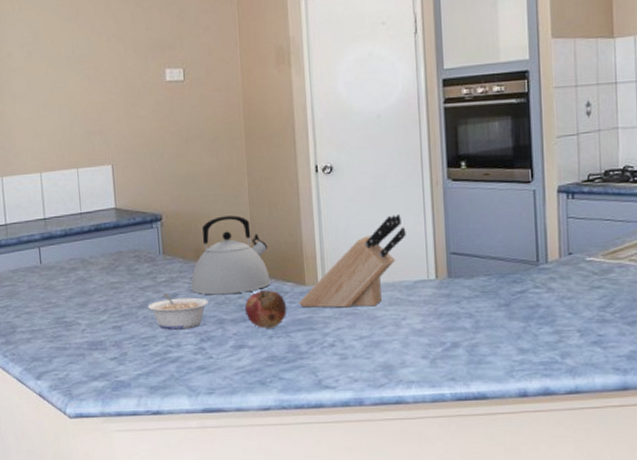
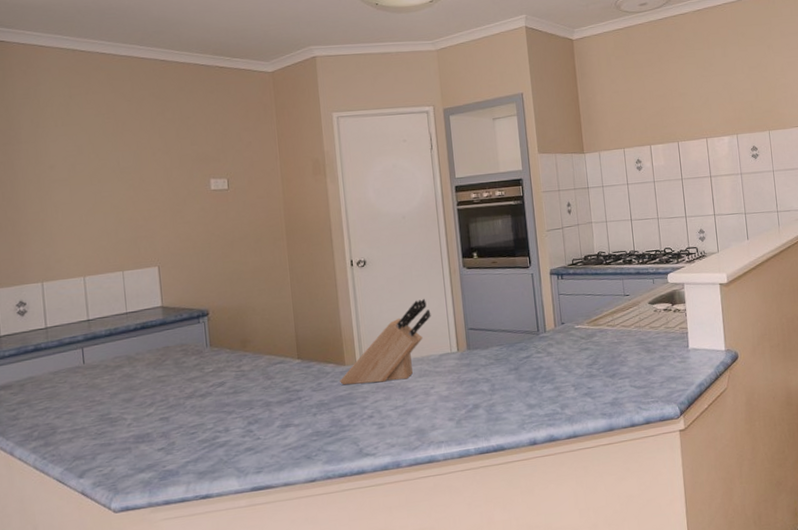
legume: present [148,293,208,330] -> none [195,382,255,417]
kettle: present [190,215,271,295] -> none [237,307,313,381]
fruit: present [244,290,287,328] -> none [289,372,329,407]

